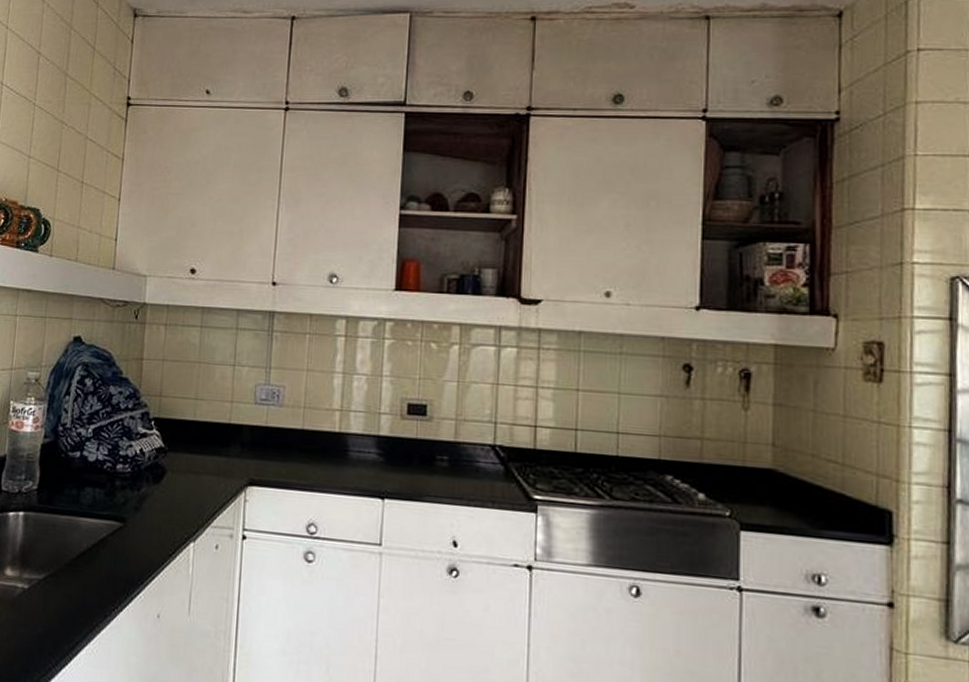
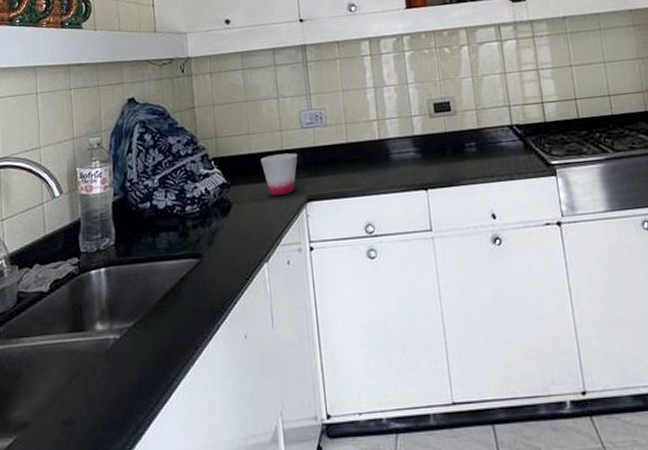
cup: none [204,426,246,474] -> present [260,153,298,196]

